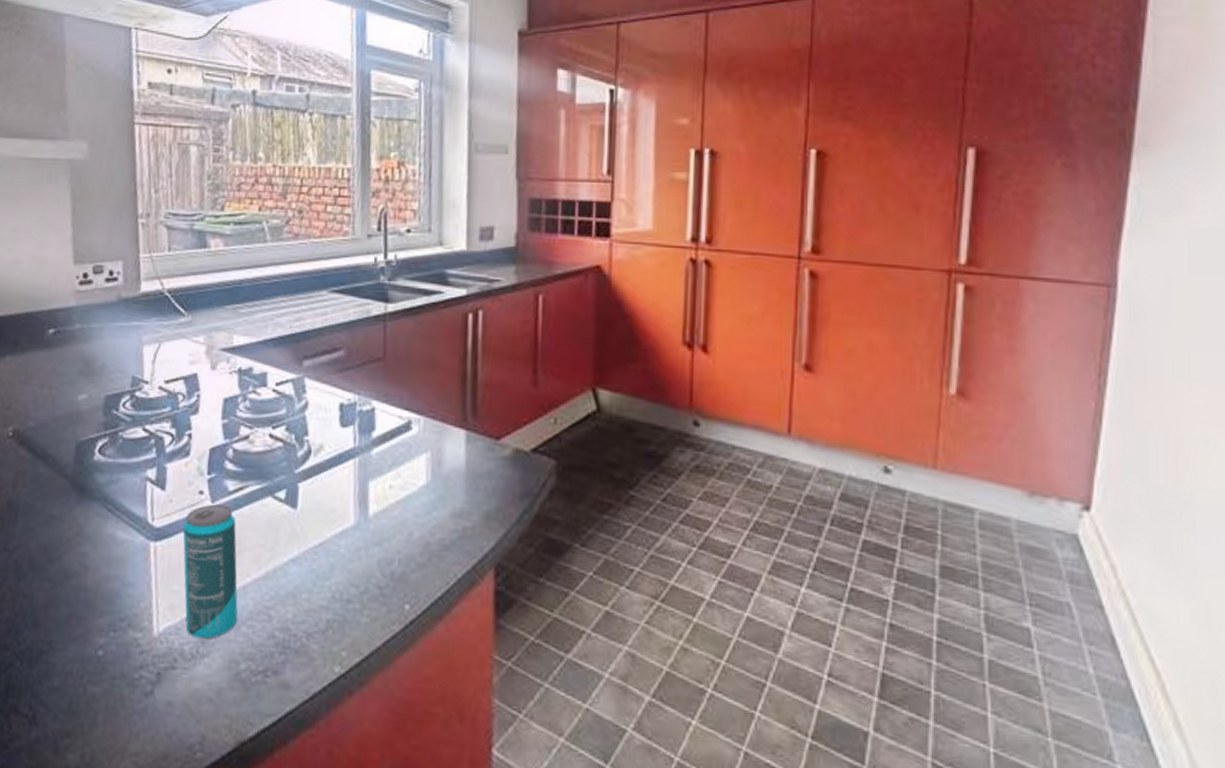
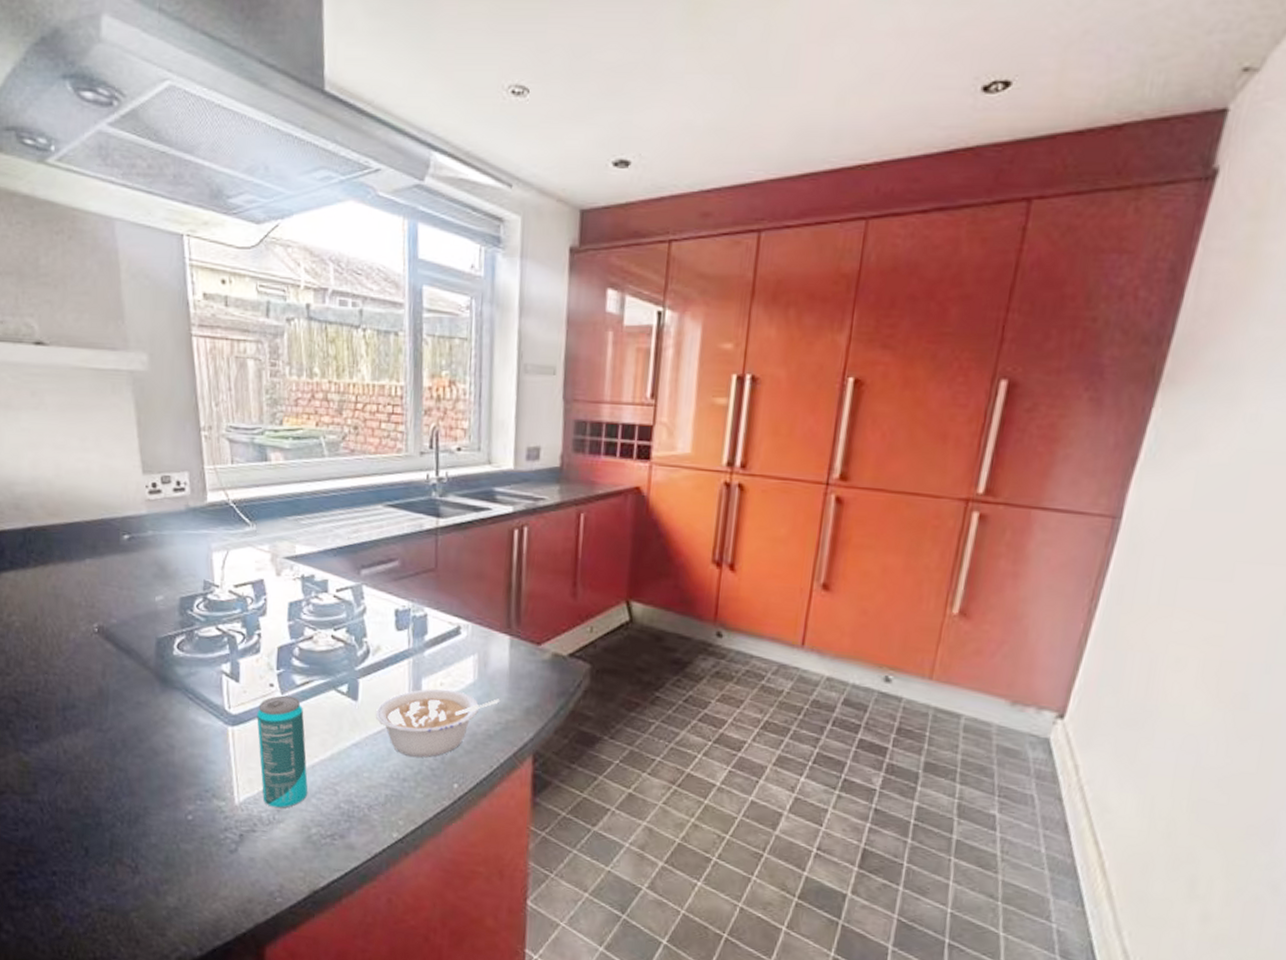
legume: none [316,492,457,574] -> present [375,688,500,758]

